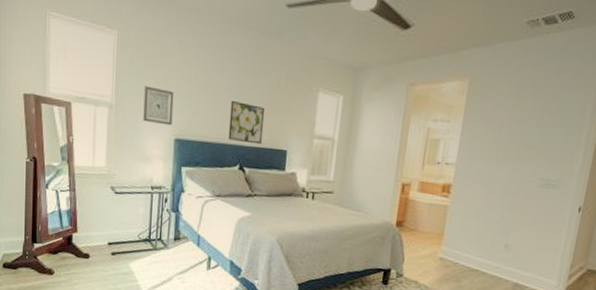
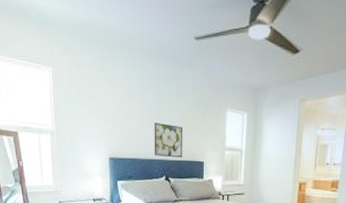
wall art: present [143,86,174,126] -> none [80,114,106,147]

